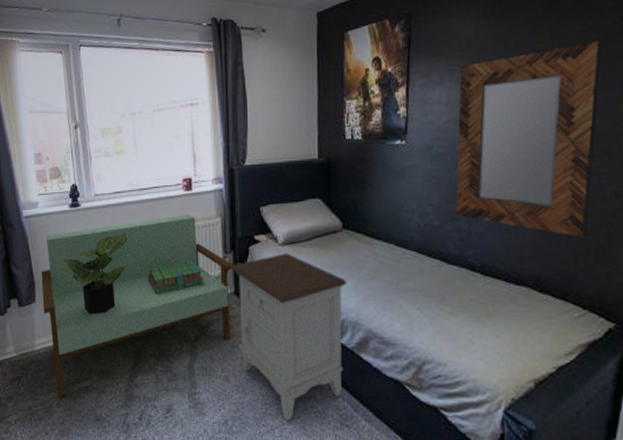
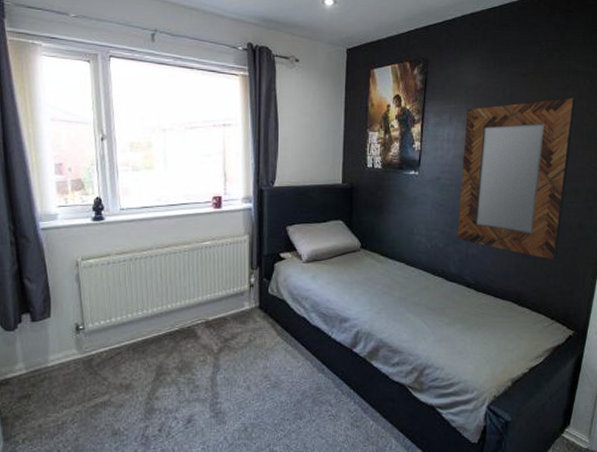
loveseat: present [41,214,233,398] -> none [58,231,259,414]
potted plant: present [63,232,127,315] -> none [83,247,153,329]
stack of books: present [147,261,203,294] -> none [173,277,229,309]
nightstand: present [229,253,347,421] -> none [255,270,363,425]

